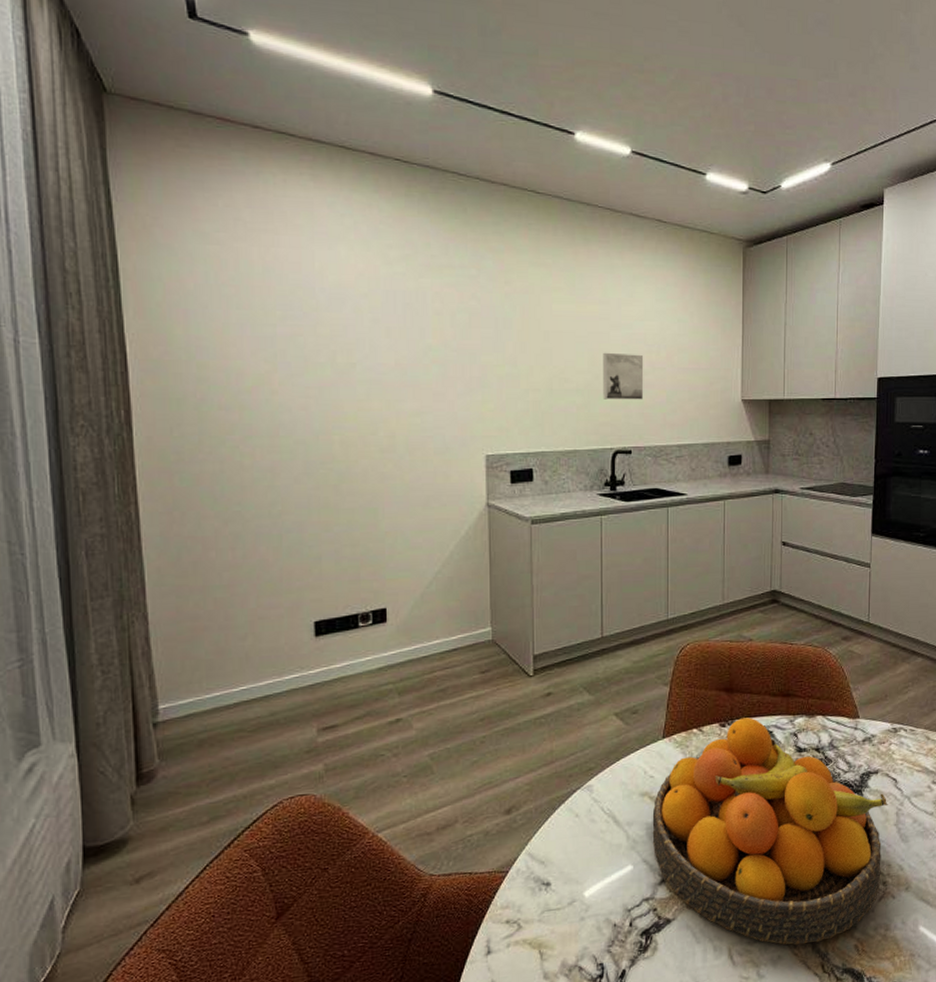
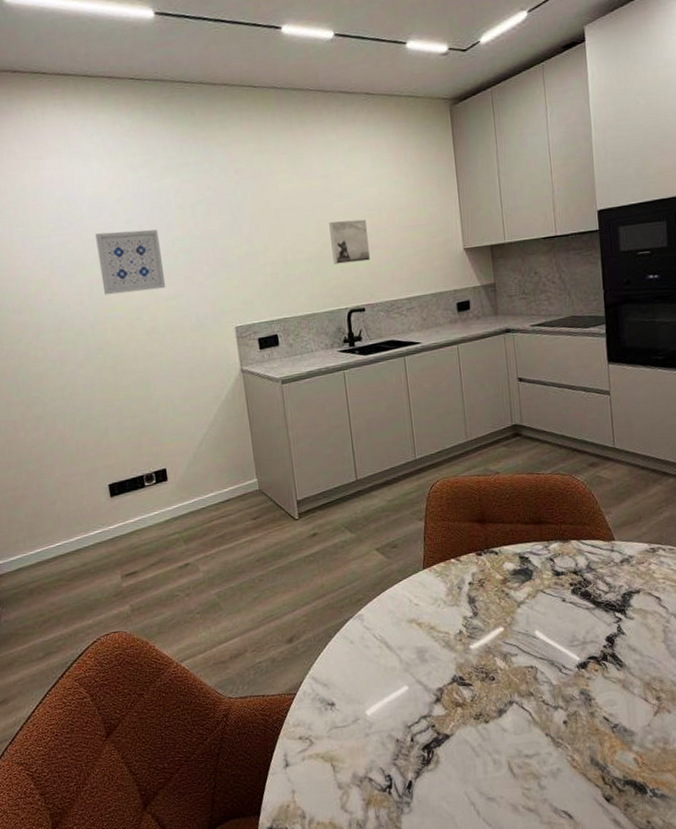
wall art: none [333,330,411,402] -> present [95,229,166,295]
fruit bowl: present [652,717,888,946] -> none [421,545,654,759]

